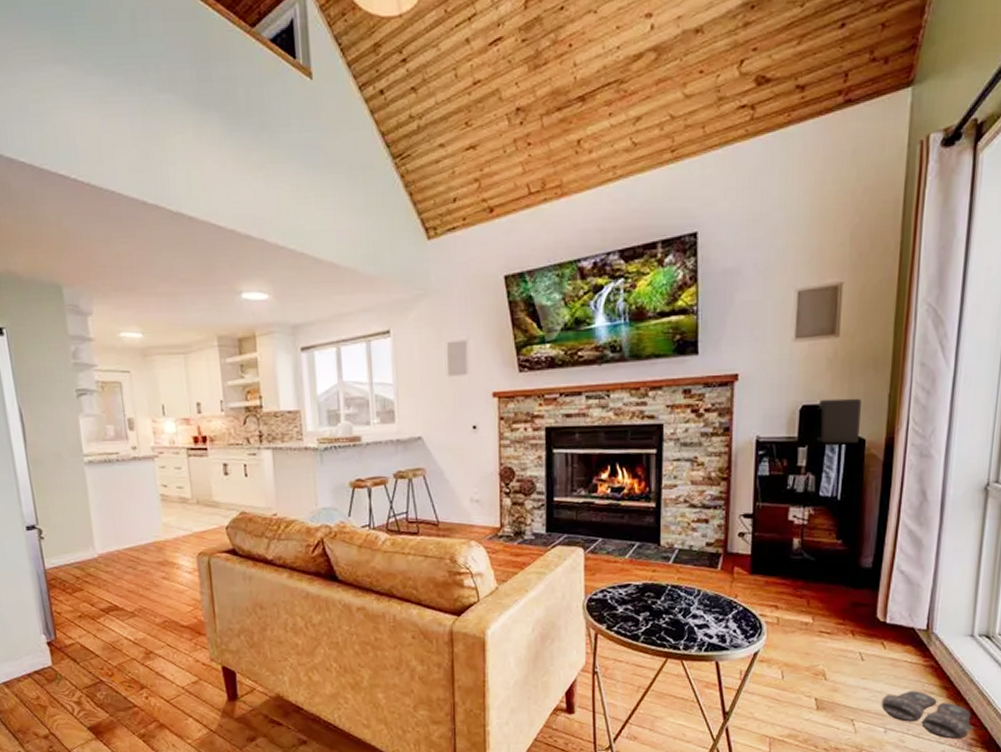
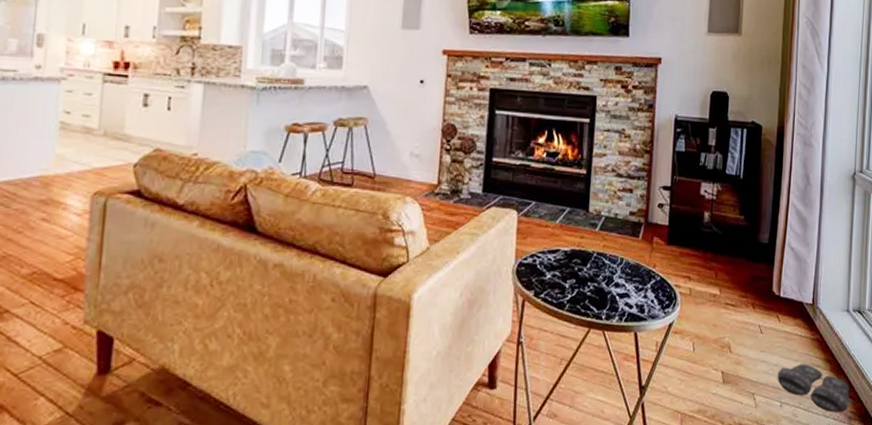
speaker: present [817,398,861,445] -> none [724,87,759,130]

